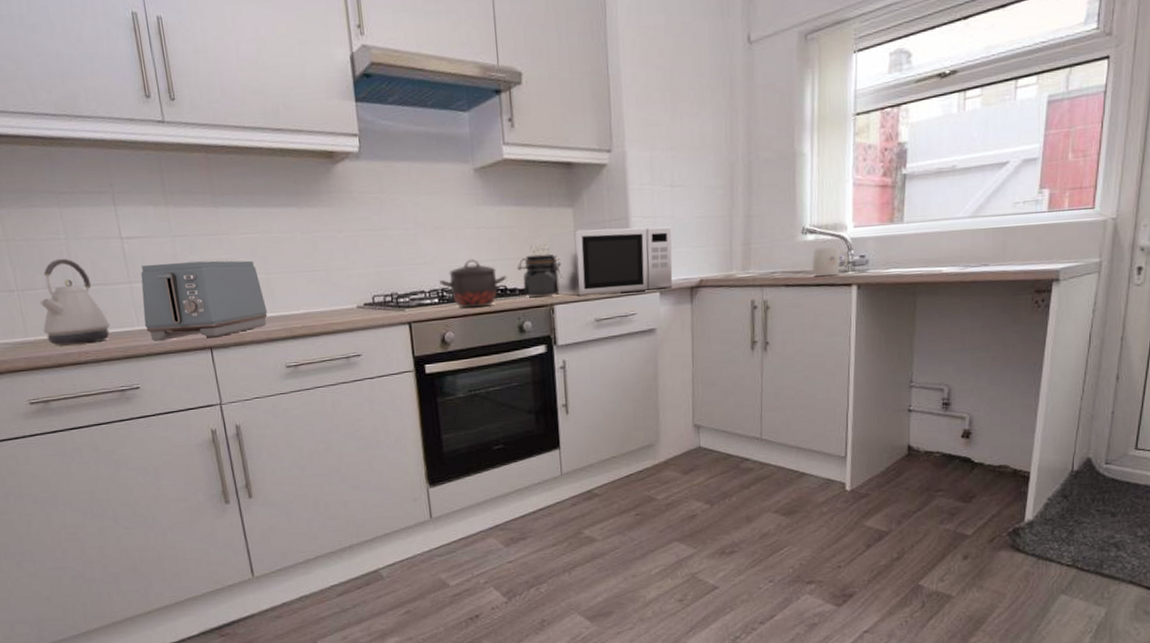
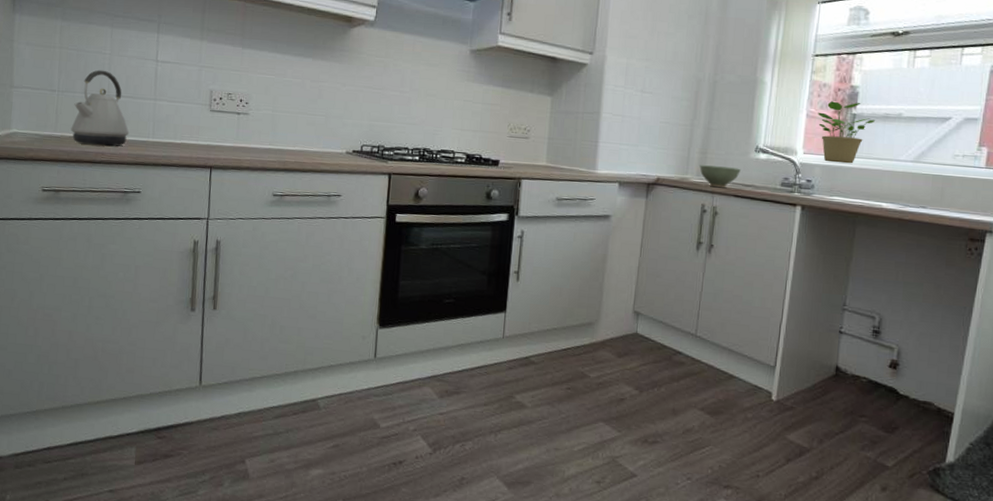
toaster: present [140,260,268,341] -> none [158,86,267,159]
cooking pot: present [439,259,507,308] -> none [423,127,484,171]
jar: present [517,254,564,298] -> none [493,131,534,171]
microwave: present [548,226,673,297] -> none [523,116,638,182]
bowl: none [744,254,790,280] -> present [699,165,742,188]
mug: present [812,246,849,277] -> none [761,166,796,195]
potted plant: none [865,161,927,233] -> present [818,101,875,164]

